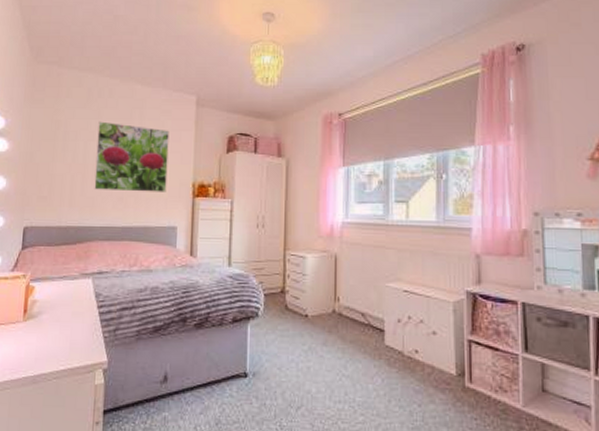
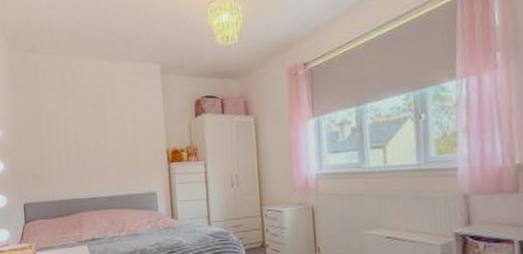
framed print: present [94,121,169,192] -> none [74,100,143,165]

